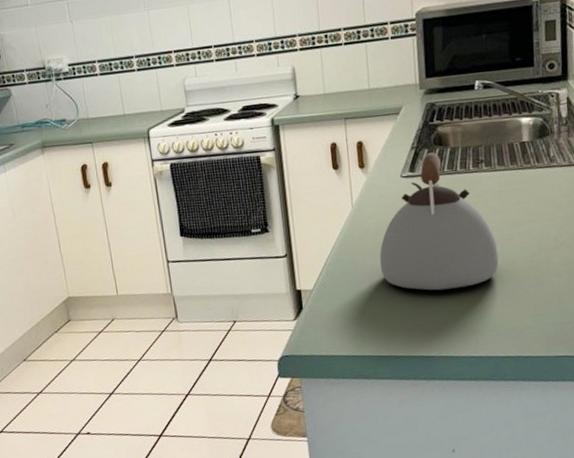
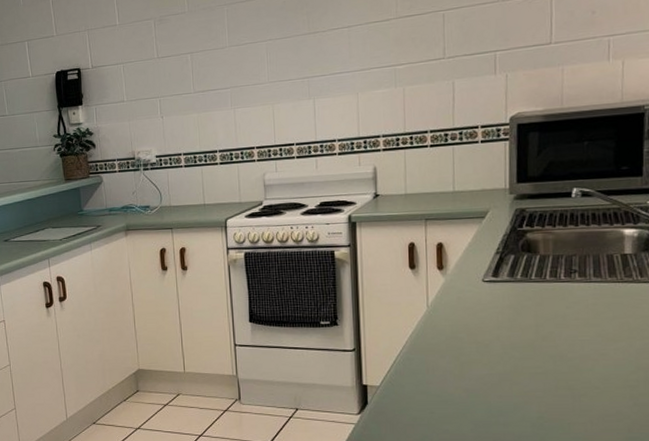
kettle: present [379,152,499,291] -> none [453,259,589,400]

